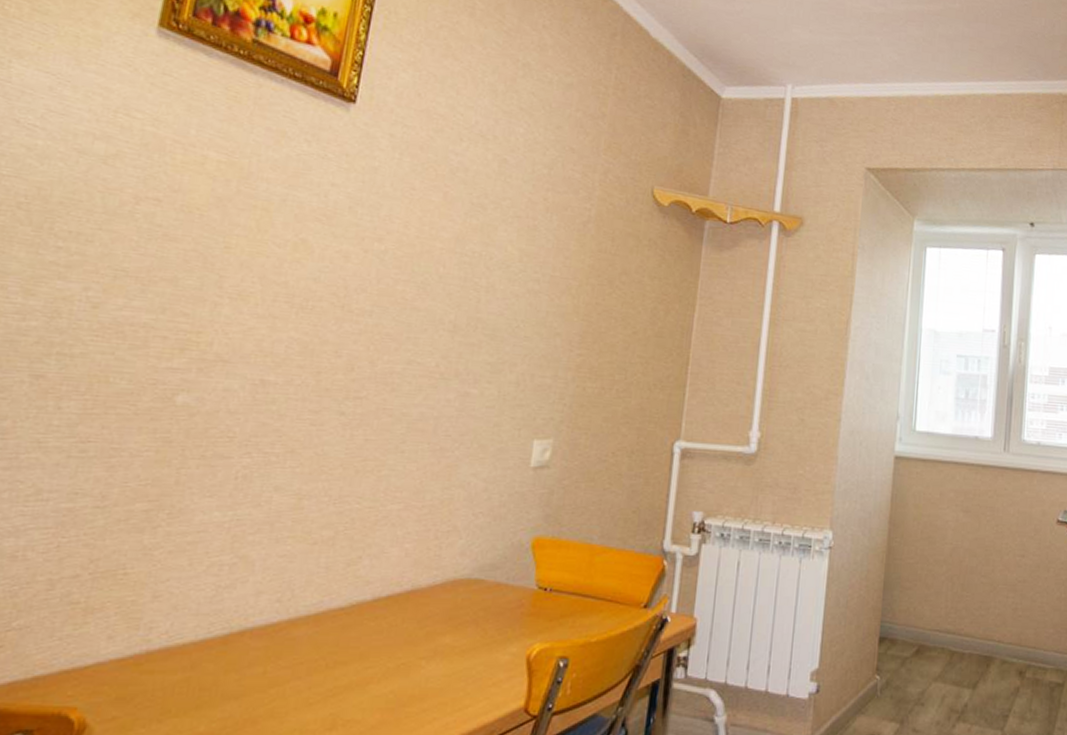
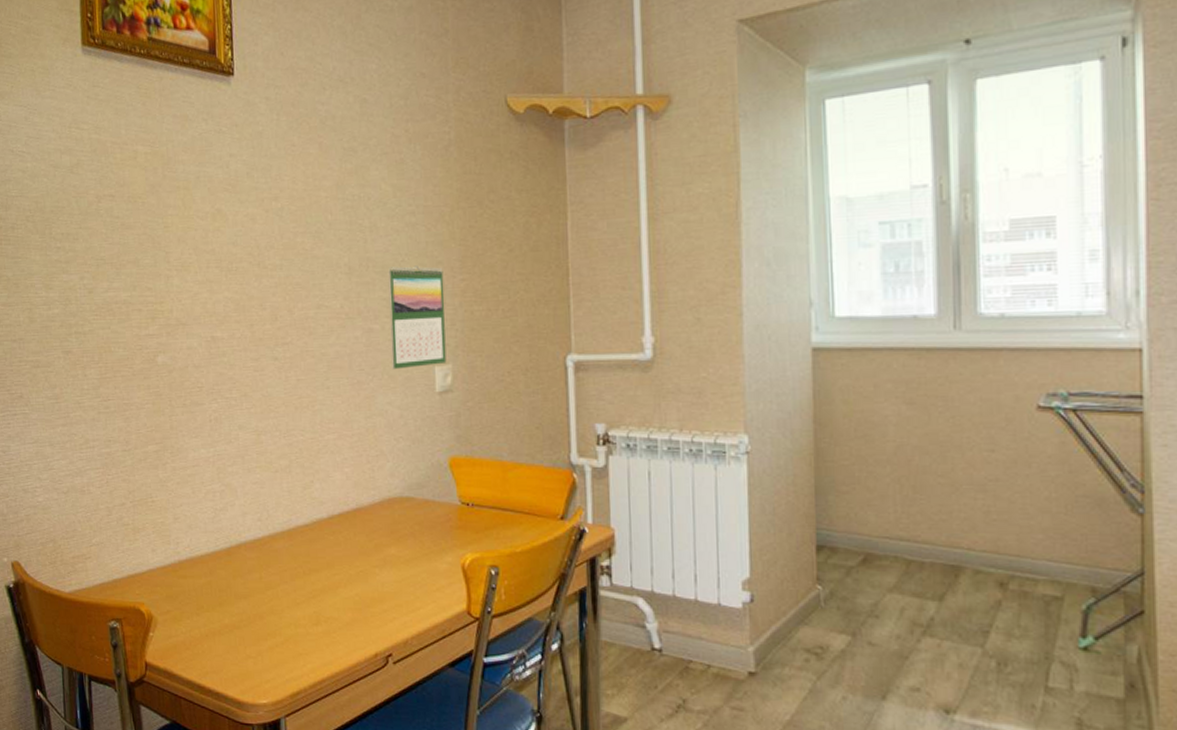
calendar: none [483,331,560,439] -> present [387,265,447,370]

